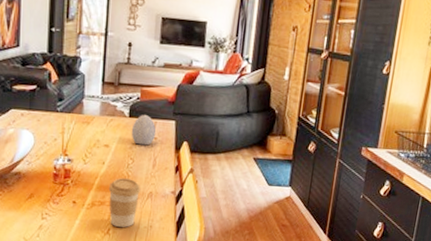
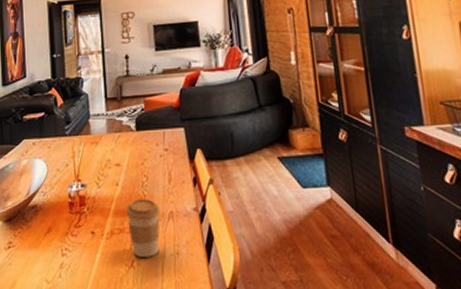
decorative egg: present [131,115,157,146] -> none [140,126,167,159]

